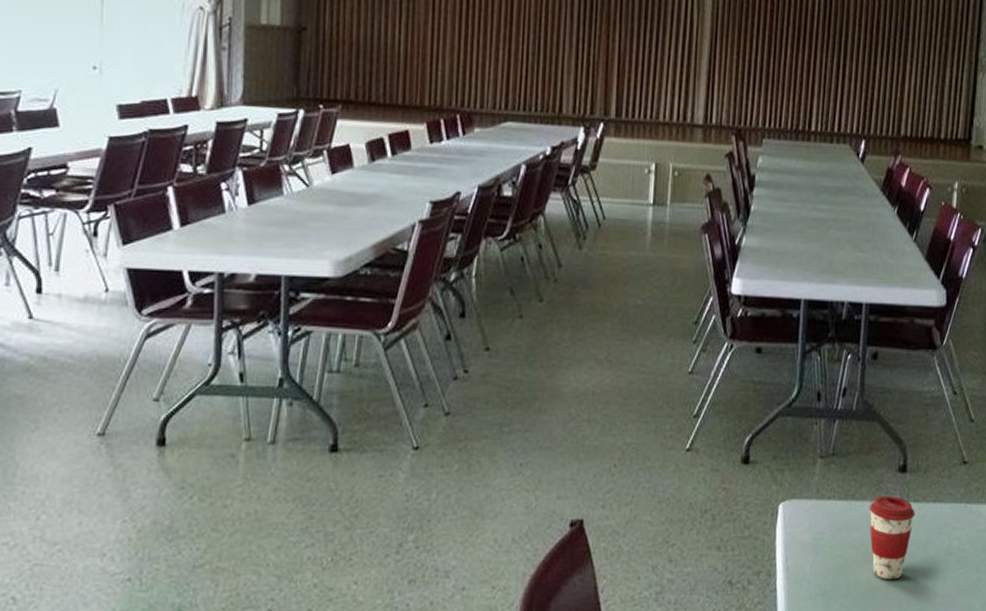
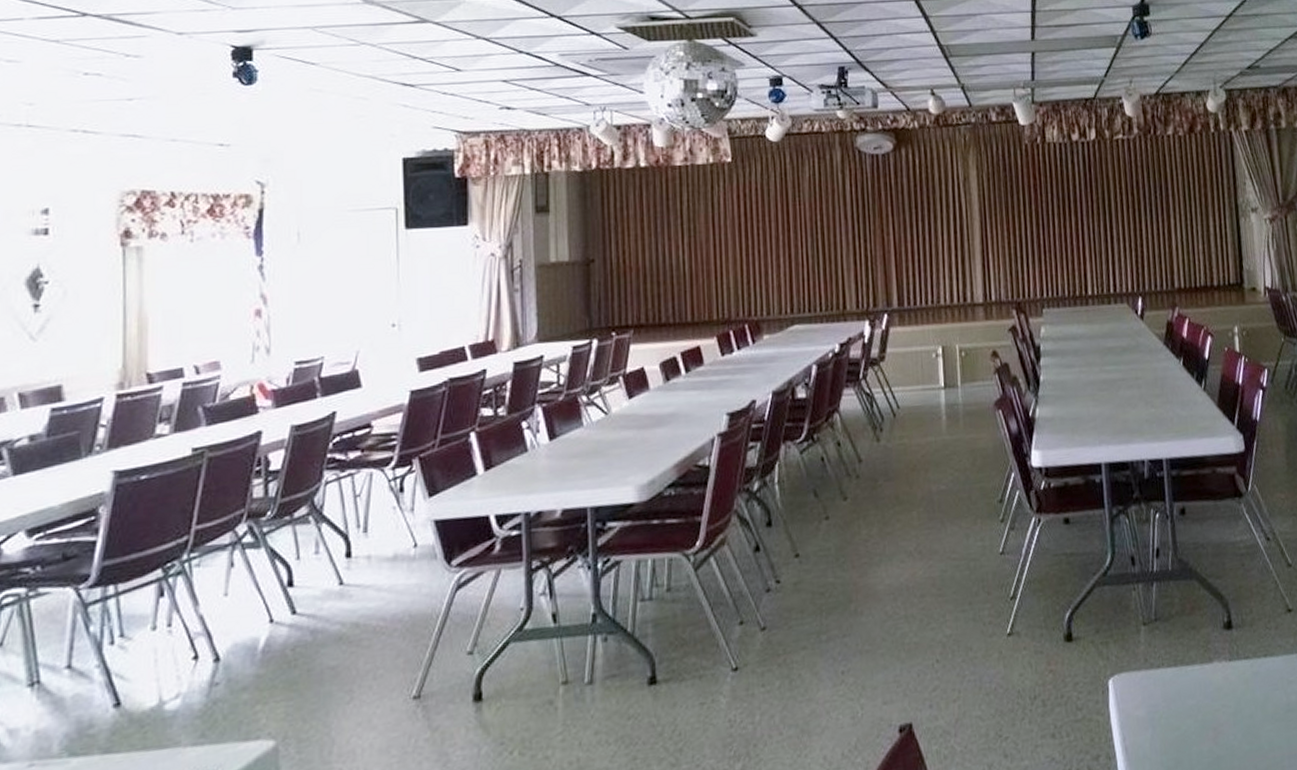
coffee cup: present [869,495,915,580] -> none [1200,655,1248,747]

